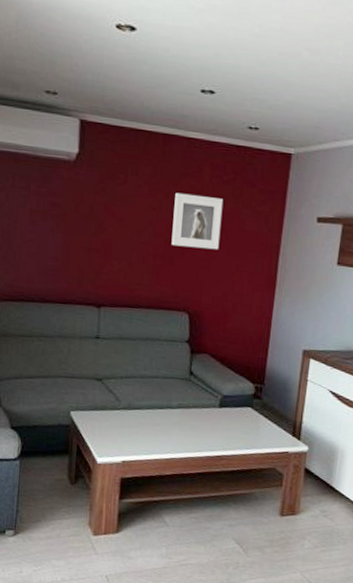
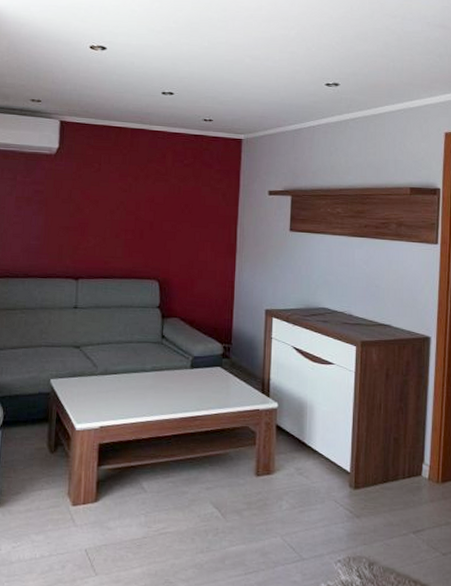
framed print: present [171,192,224,250] -> none [141,176,185,224]

